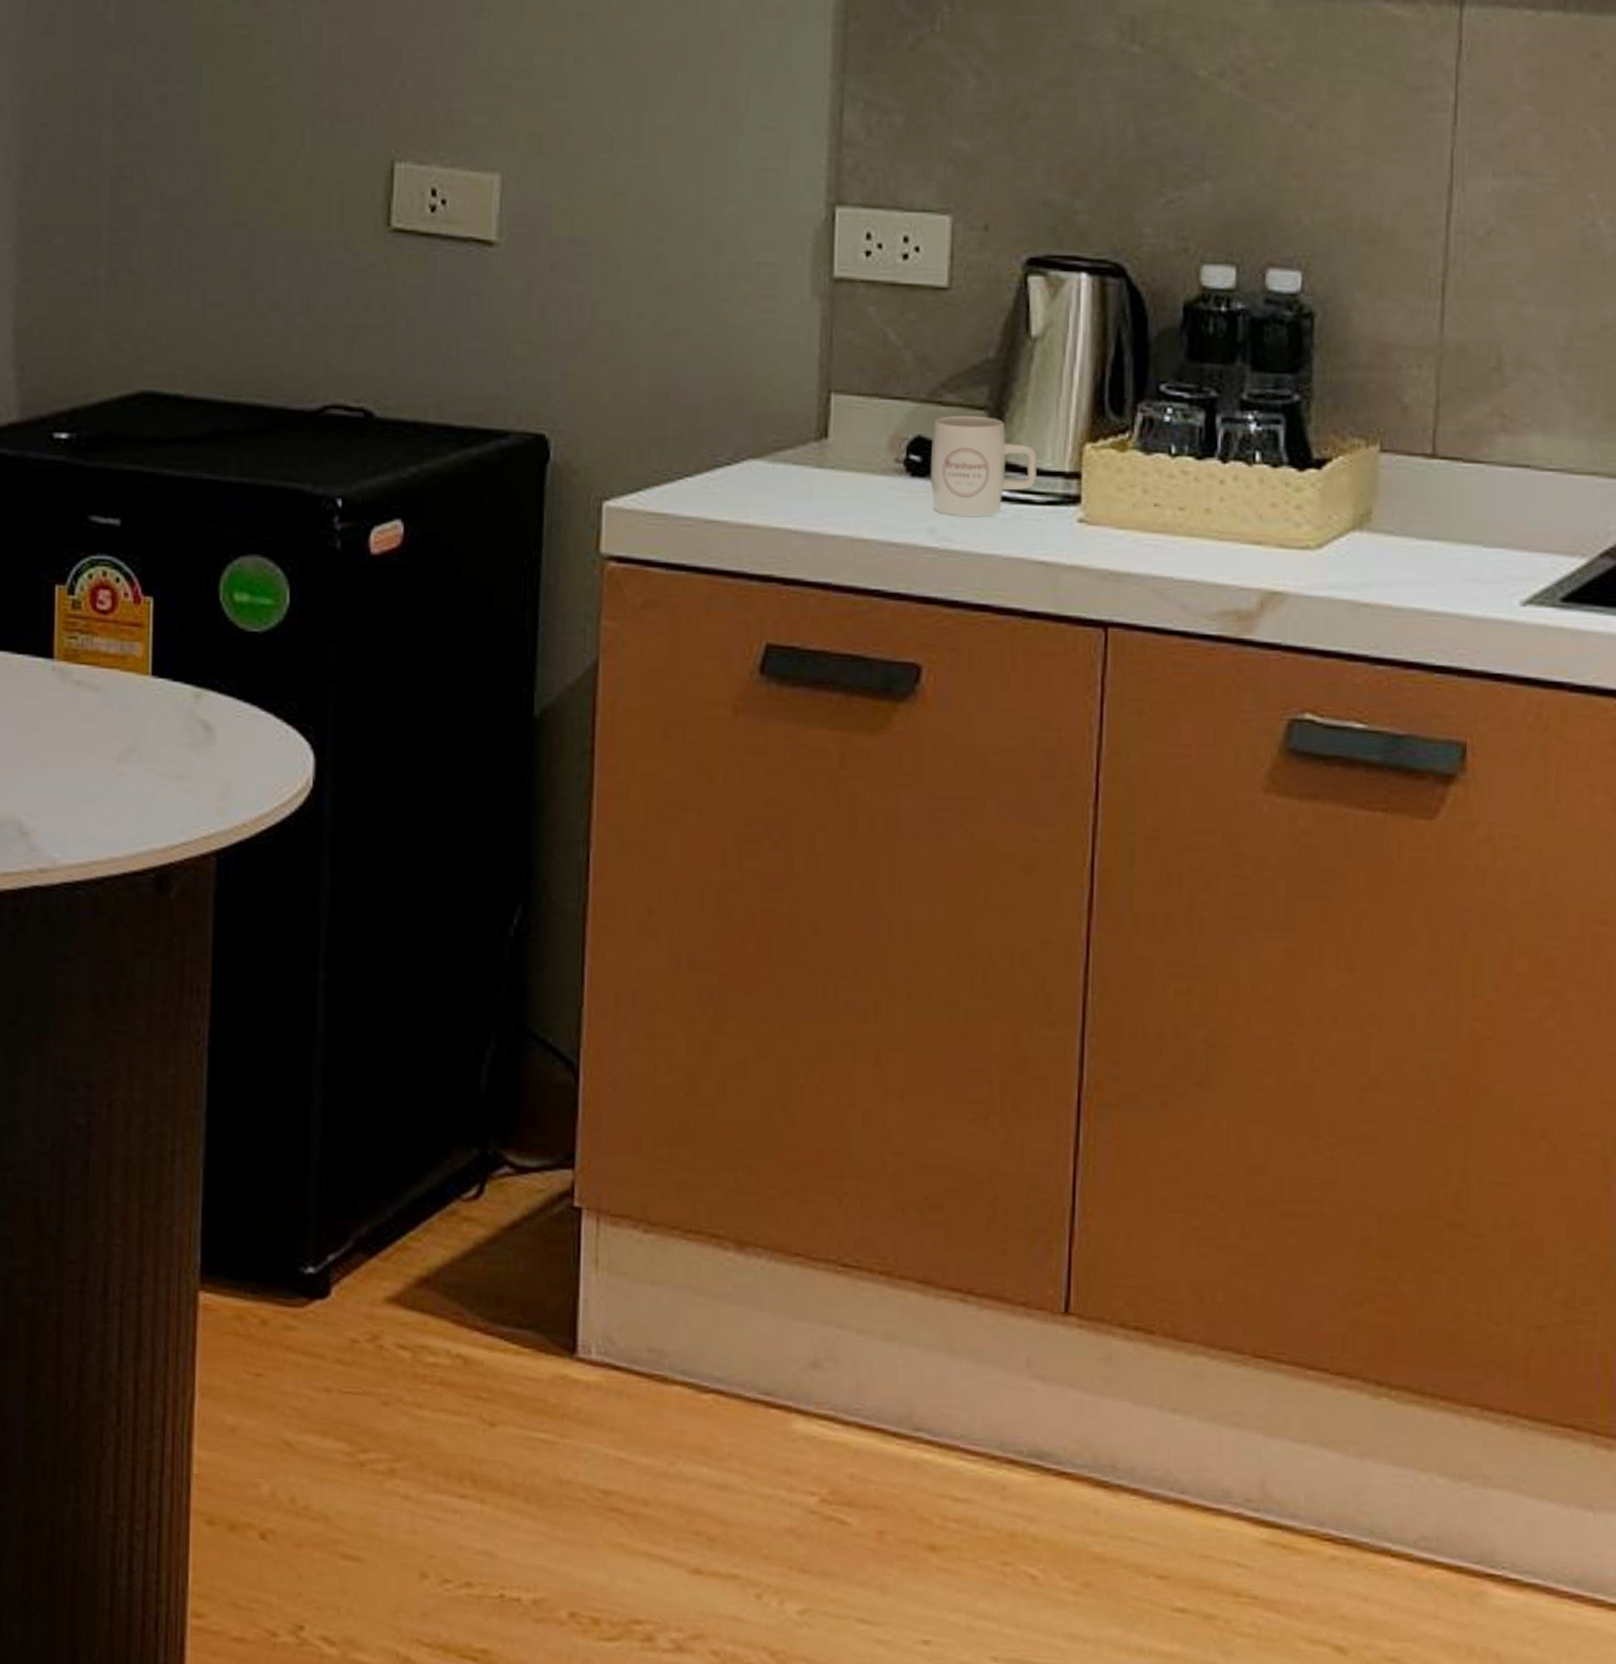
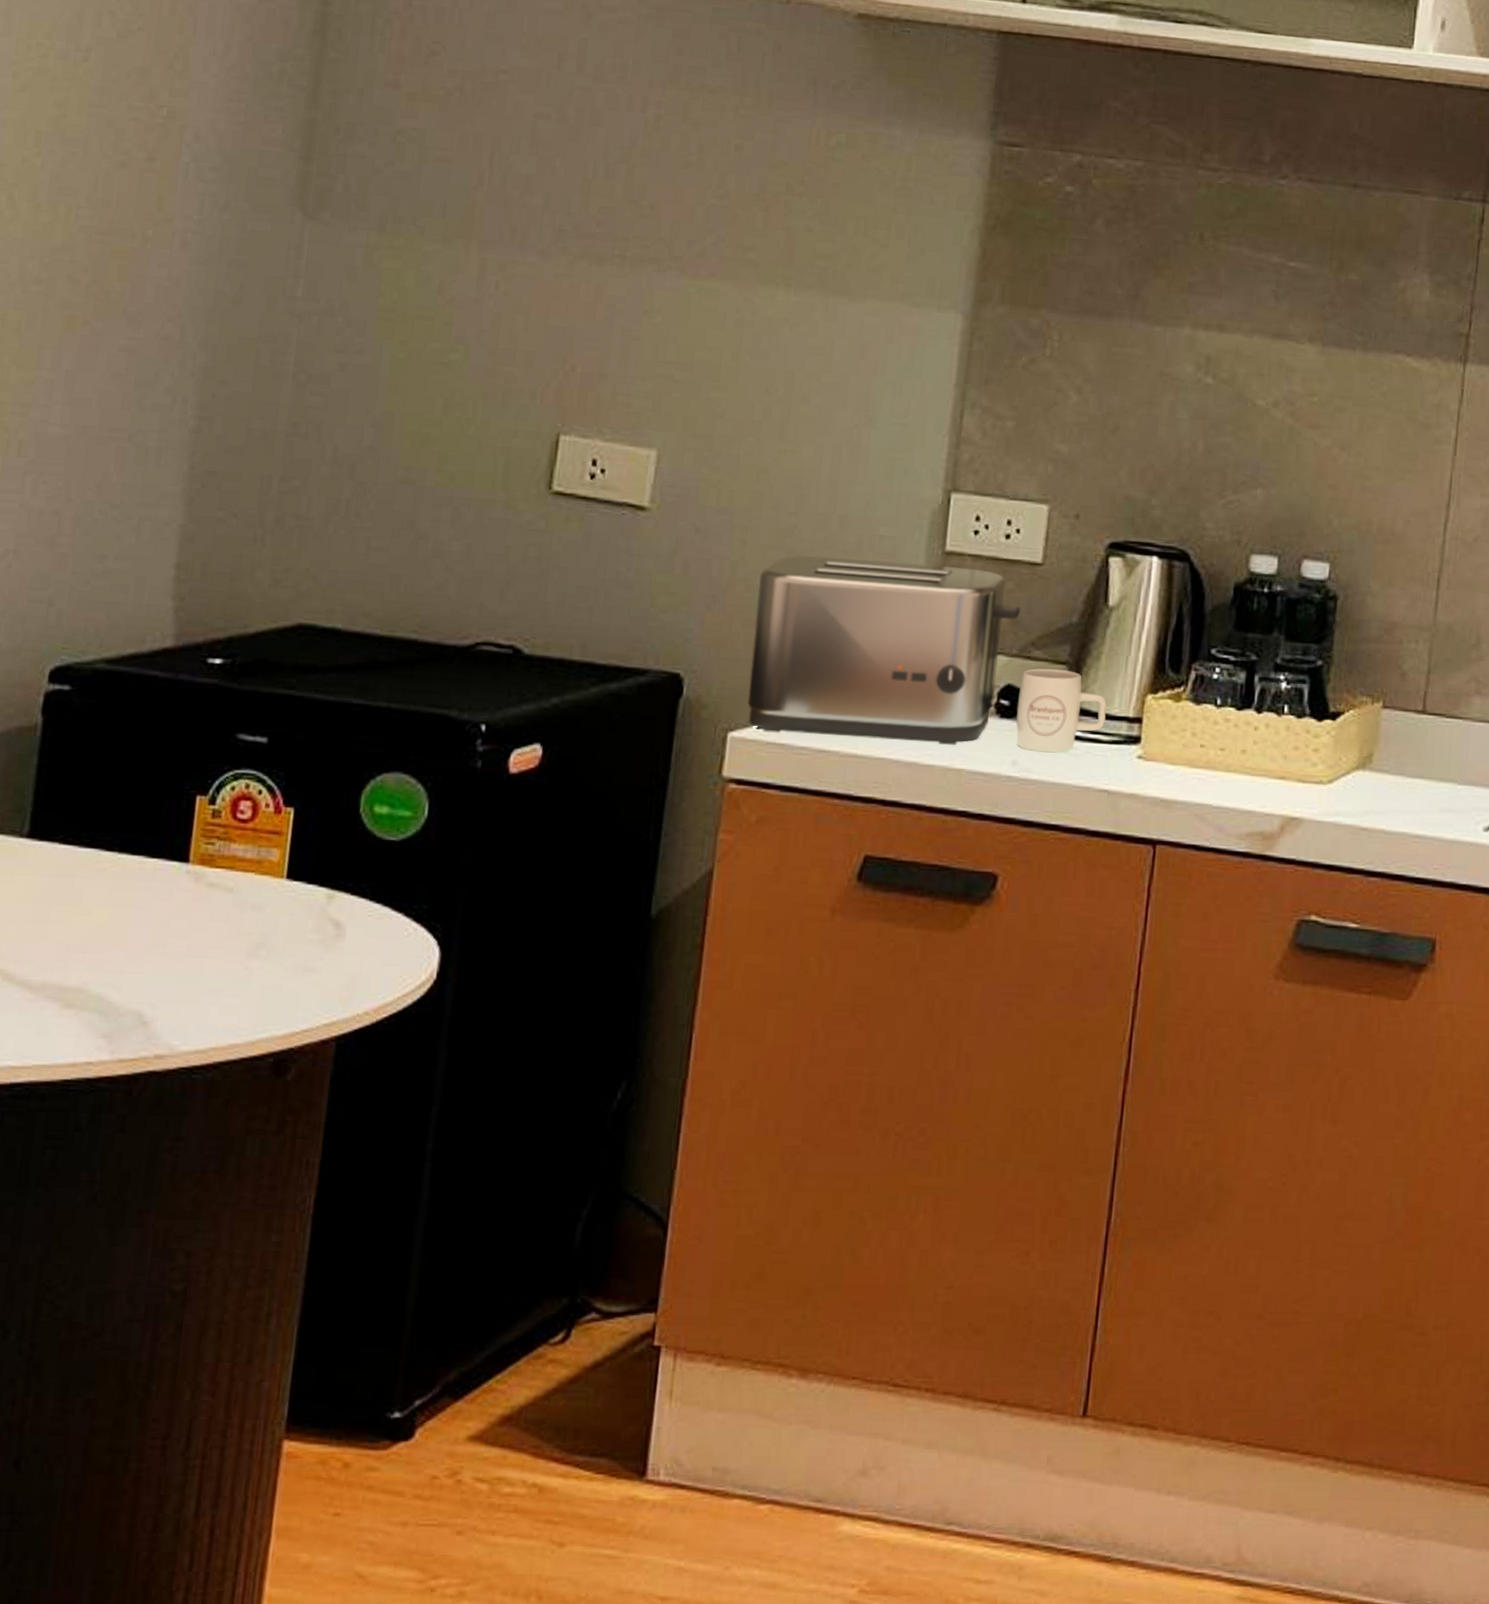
toaster: none [622,290,926,511] -> present [747,555,1020,745]

